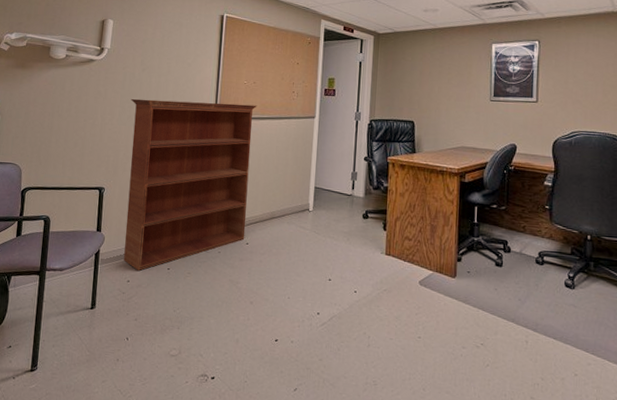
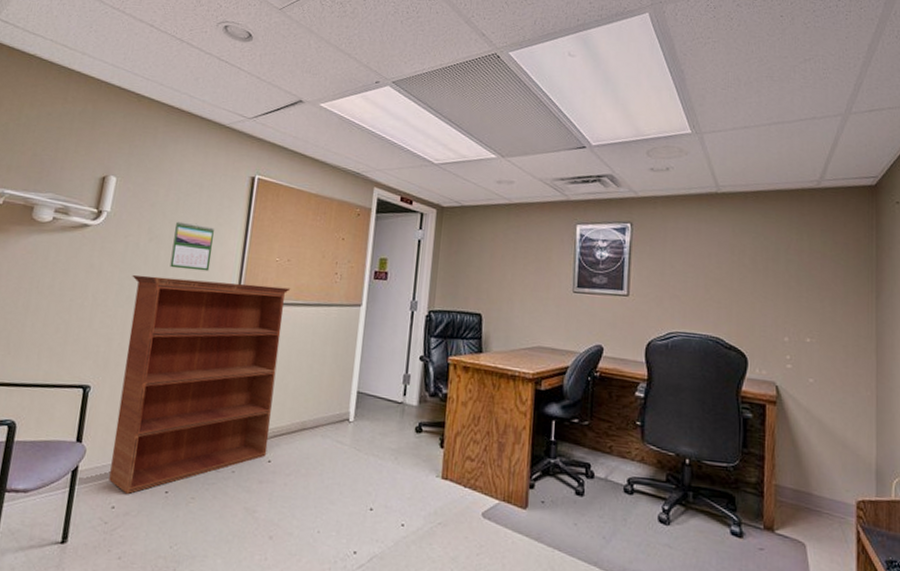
calendar: none [160,54,193,94] -> present [170,221,214,272]

